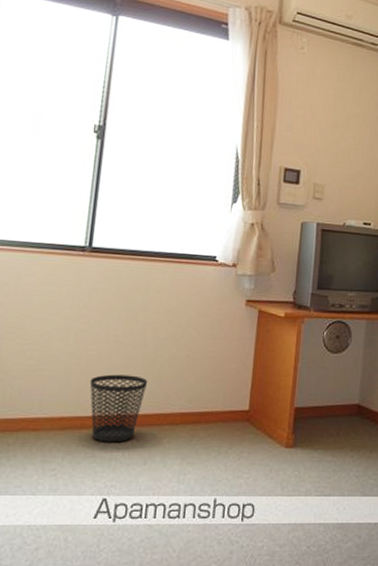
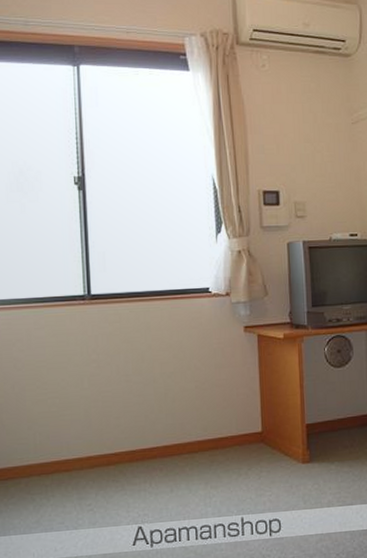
wastebasket: present [89,374,148,443] -> none [109,411,163,476]

